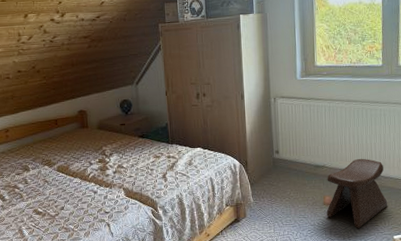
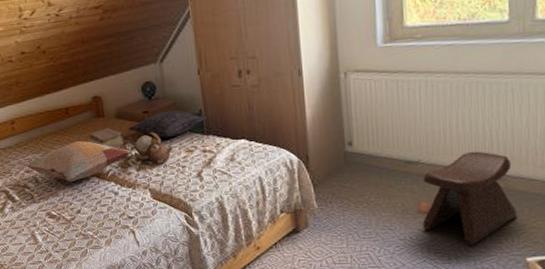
decorative pillow: none [18,147,110,183] -> present [27,140,132,183]
book: none [74,137,105,154] -> present [88,128,125,148]
pillow: none [108,123,172,146] -> present [128,110,208,138]
teddy bear: none [111,141,144,168] -> present [133,132,173,165]

